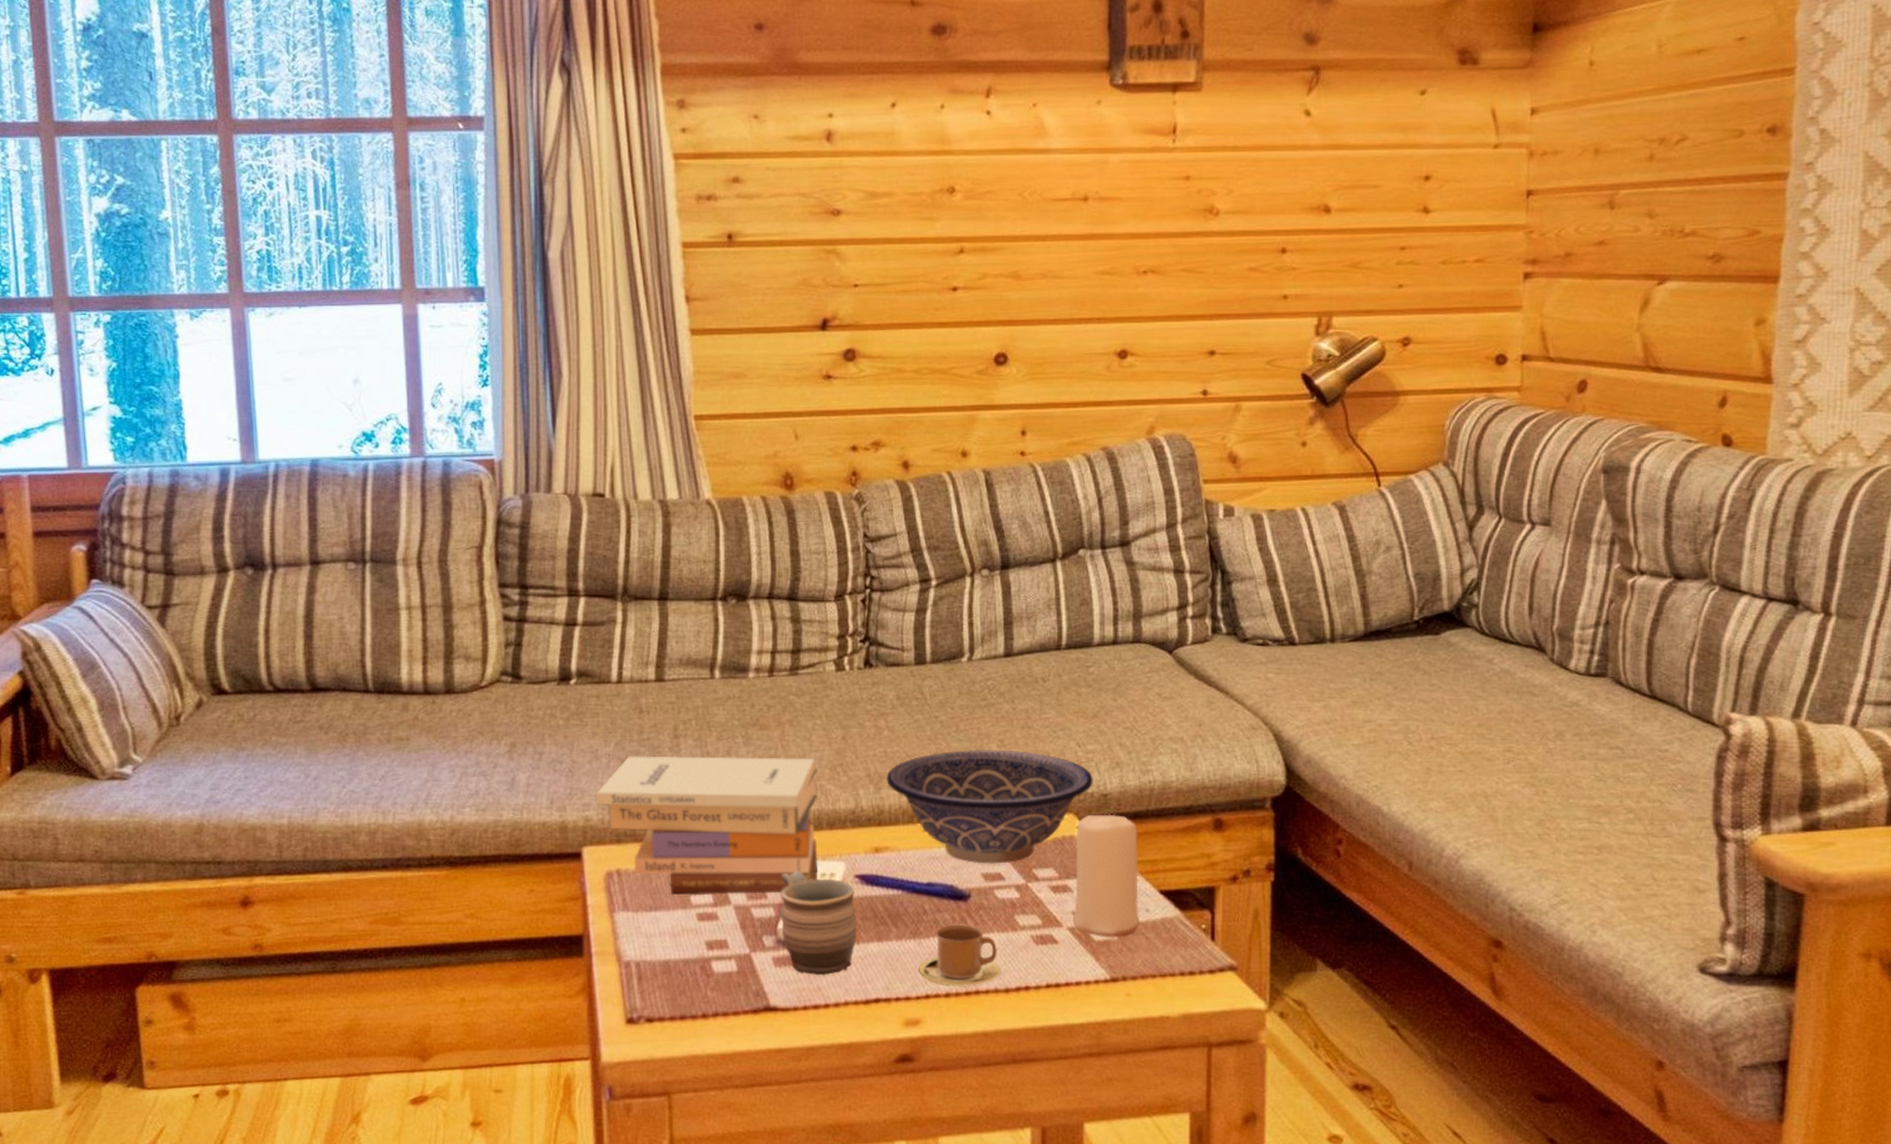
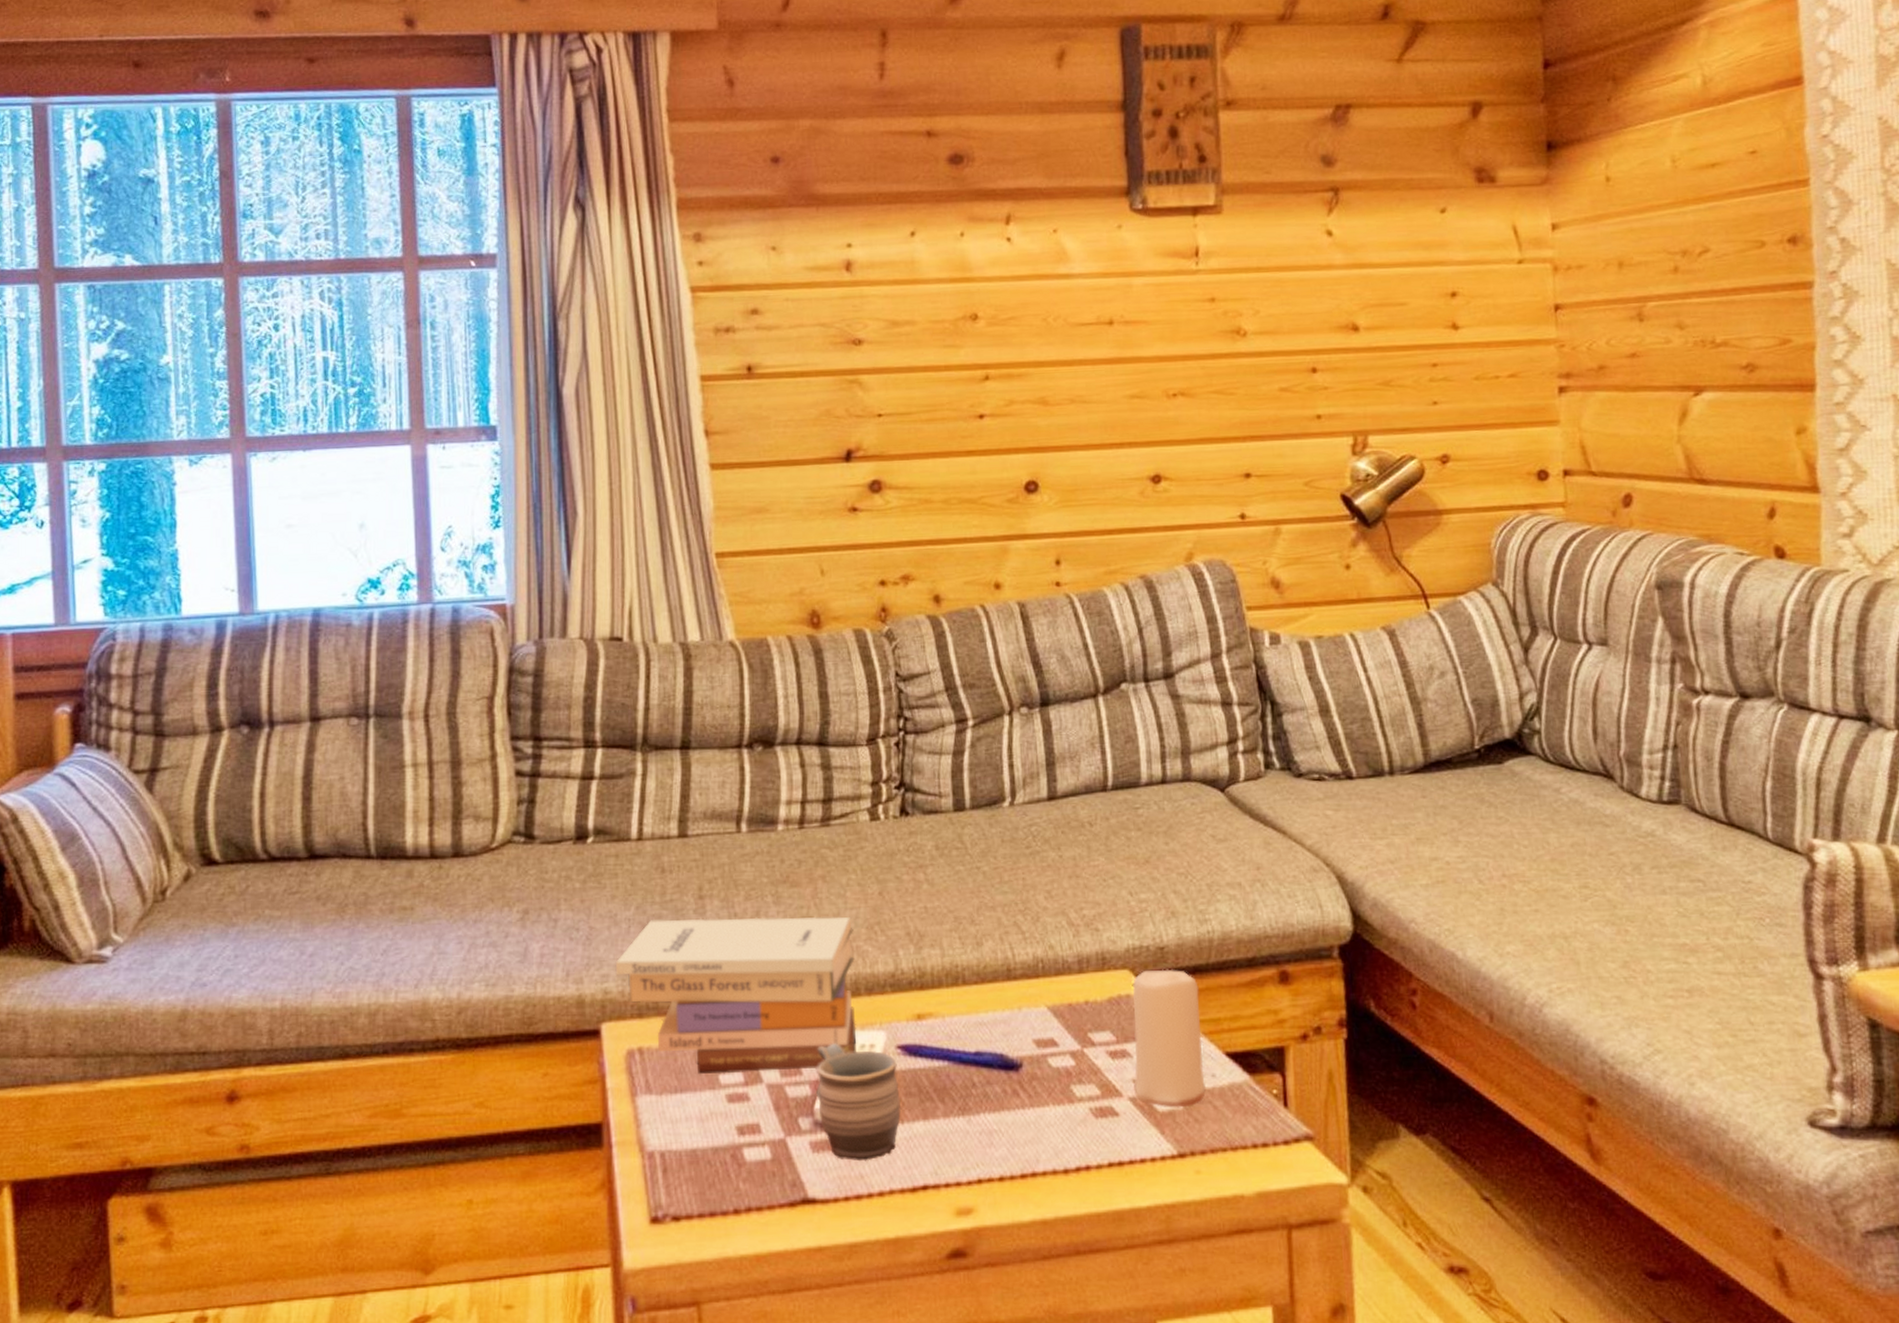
decorative bowl: present [886,750,1093,864] -> none [927,902,1148,1029]
cup and saucer: present [919,924,1001,985] -> none [969,1097,1059,1168]

